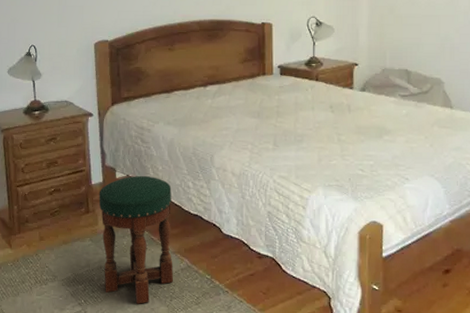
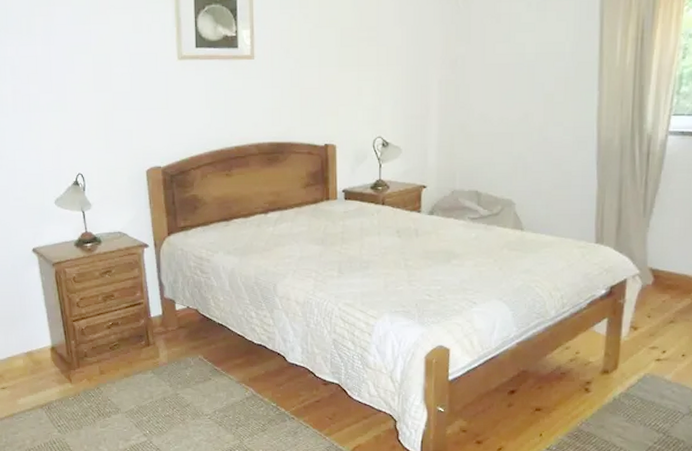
stool: present [98,175,174,304] -> none [159,306,239,433]

